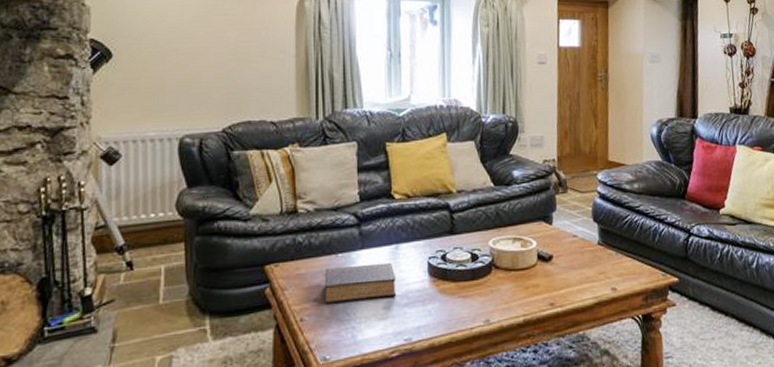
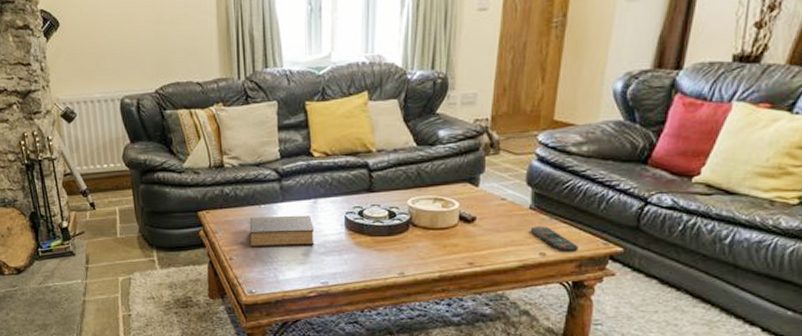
remote control: none [601,261,643,287] -> present [530,227,578,253]

